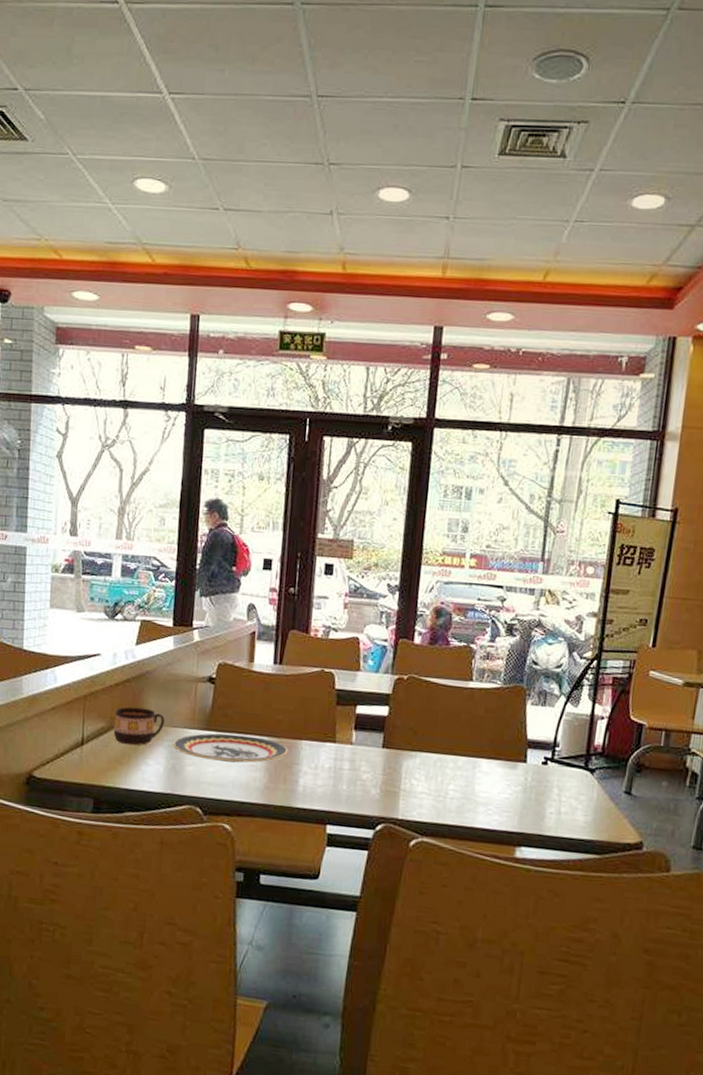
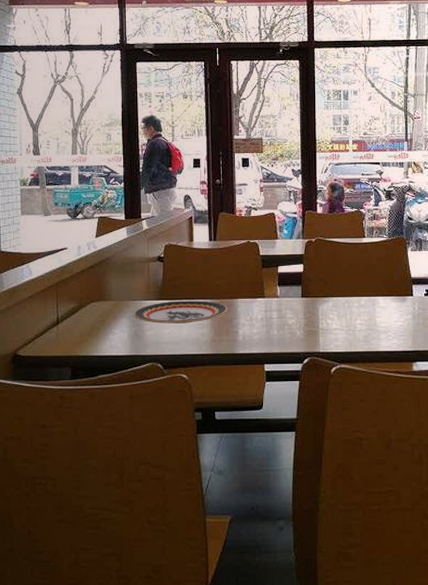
cup: present [113,707,165,746] -> none [83,288,125,320]

